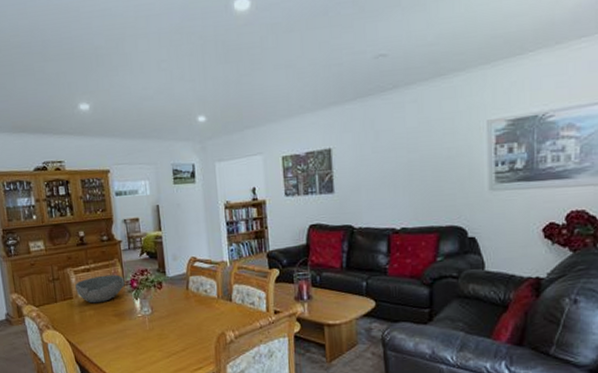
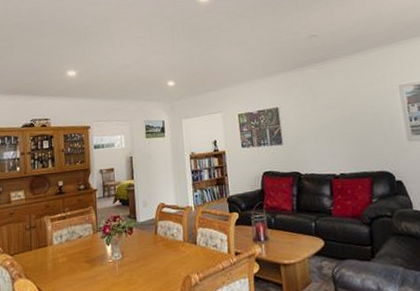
bowl: present [75,274,125,304] -> none [51,221,98,251]

